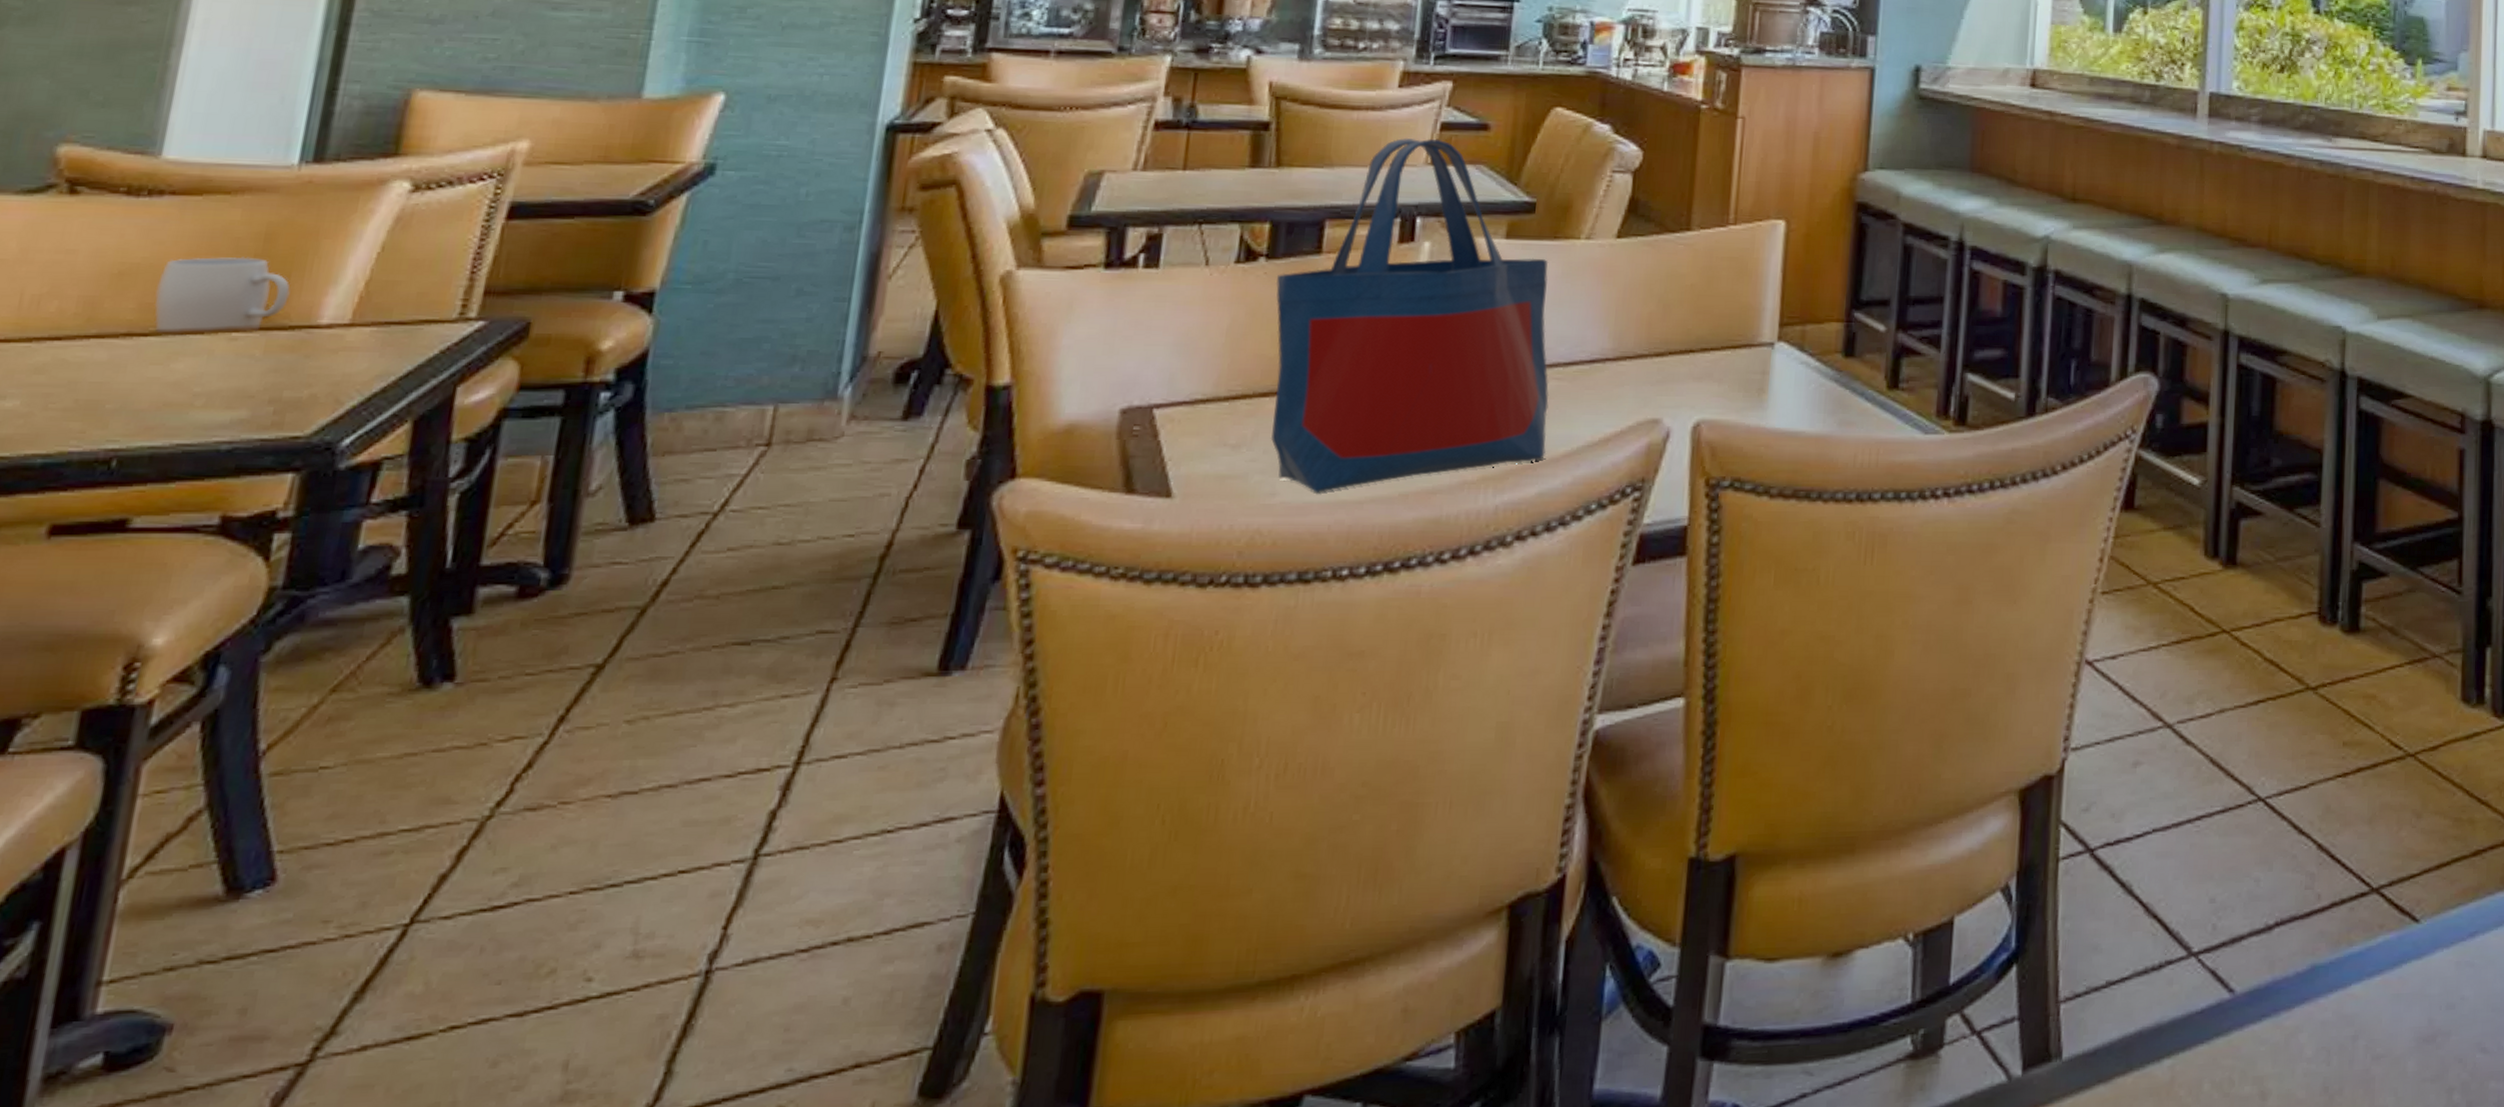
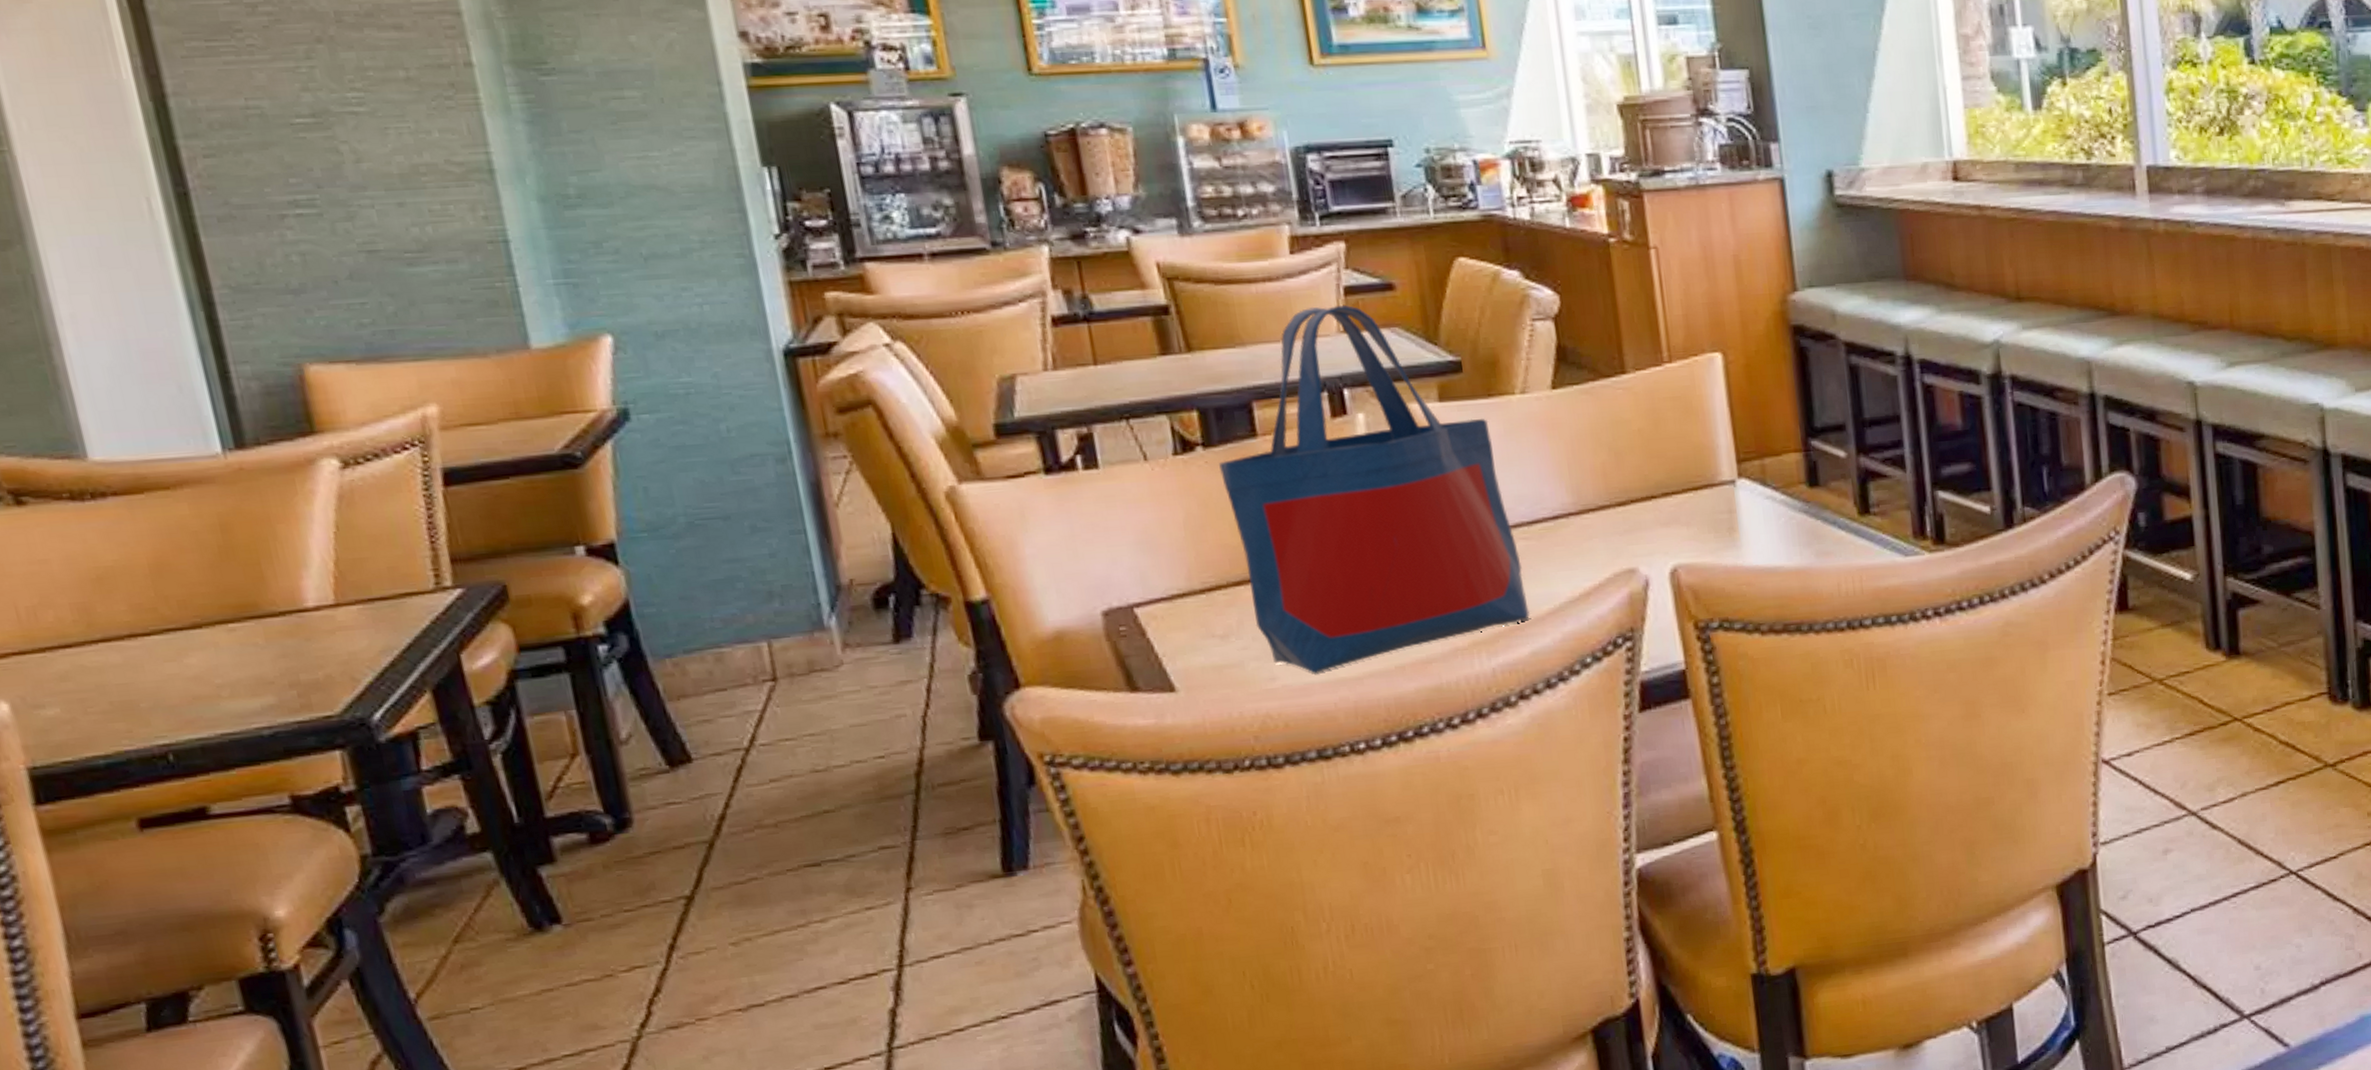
mug: present [154,256,290,336] -> none [137,549,268,633]

